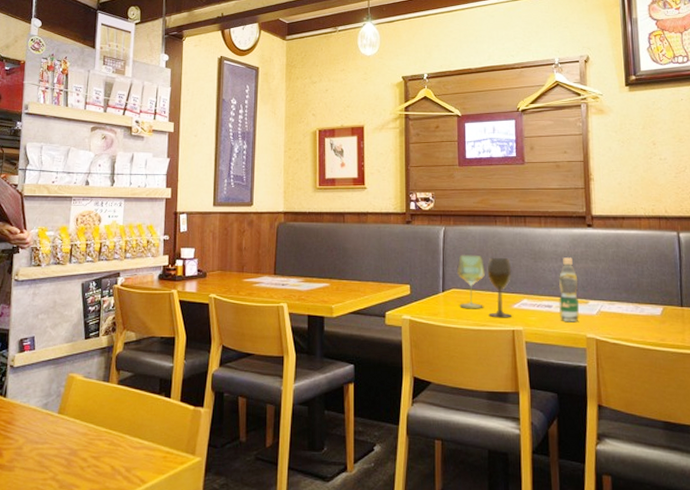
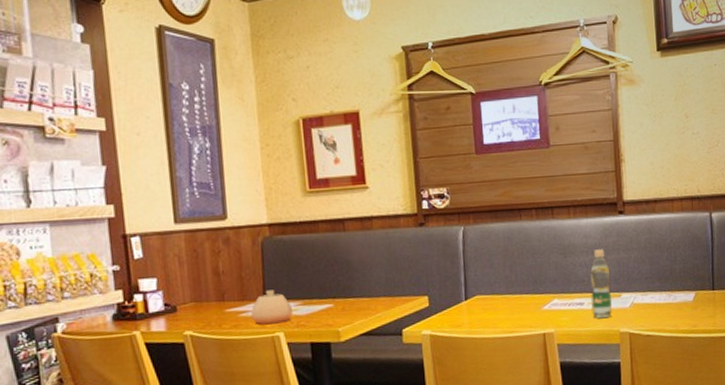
sugar bowl: none [262,266,297,296] -> present [250,290,294,325]
wine glass: present [456,254,486,309] -> none [479,255,512,316]
wine glass: present [487,257,512,318] -> none [513,255,542,322]

